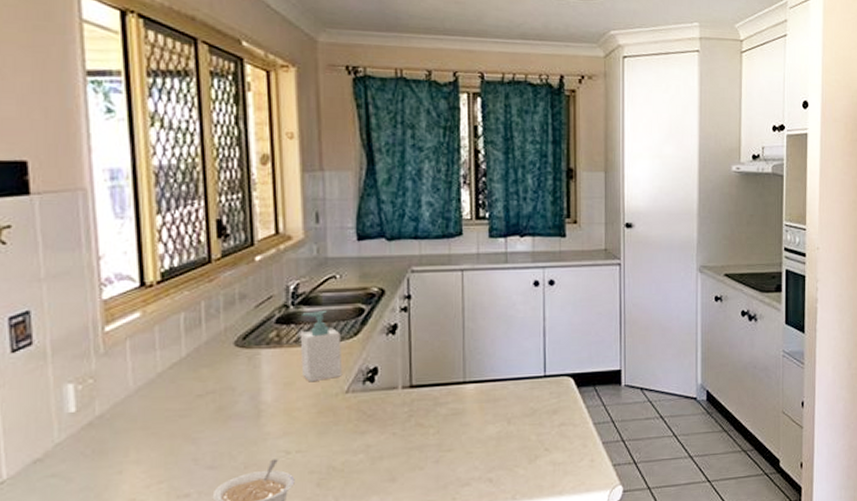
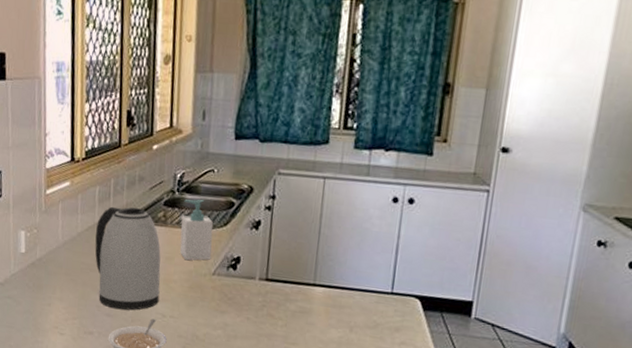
kettle: none [184,331,280,458] -> present [95,206,161,311]

